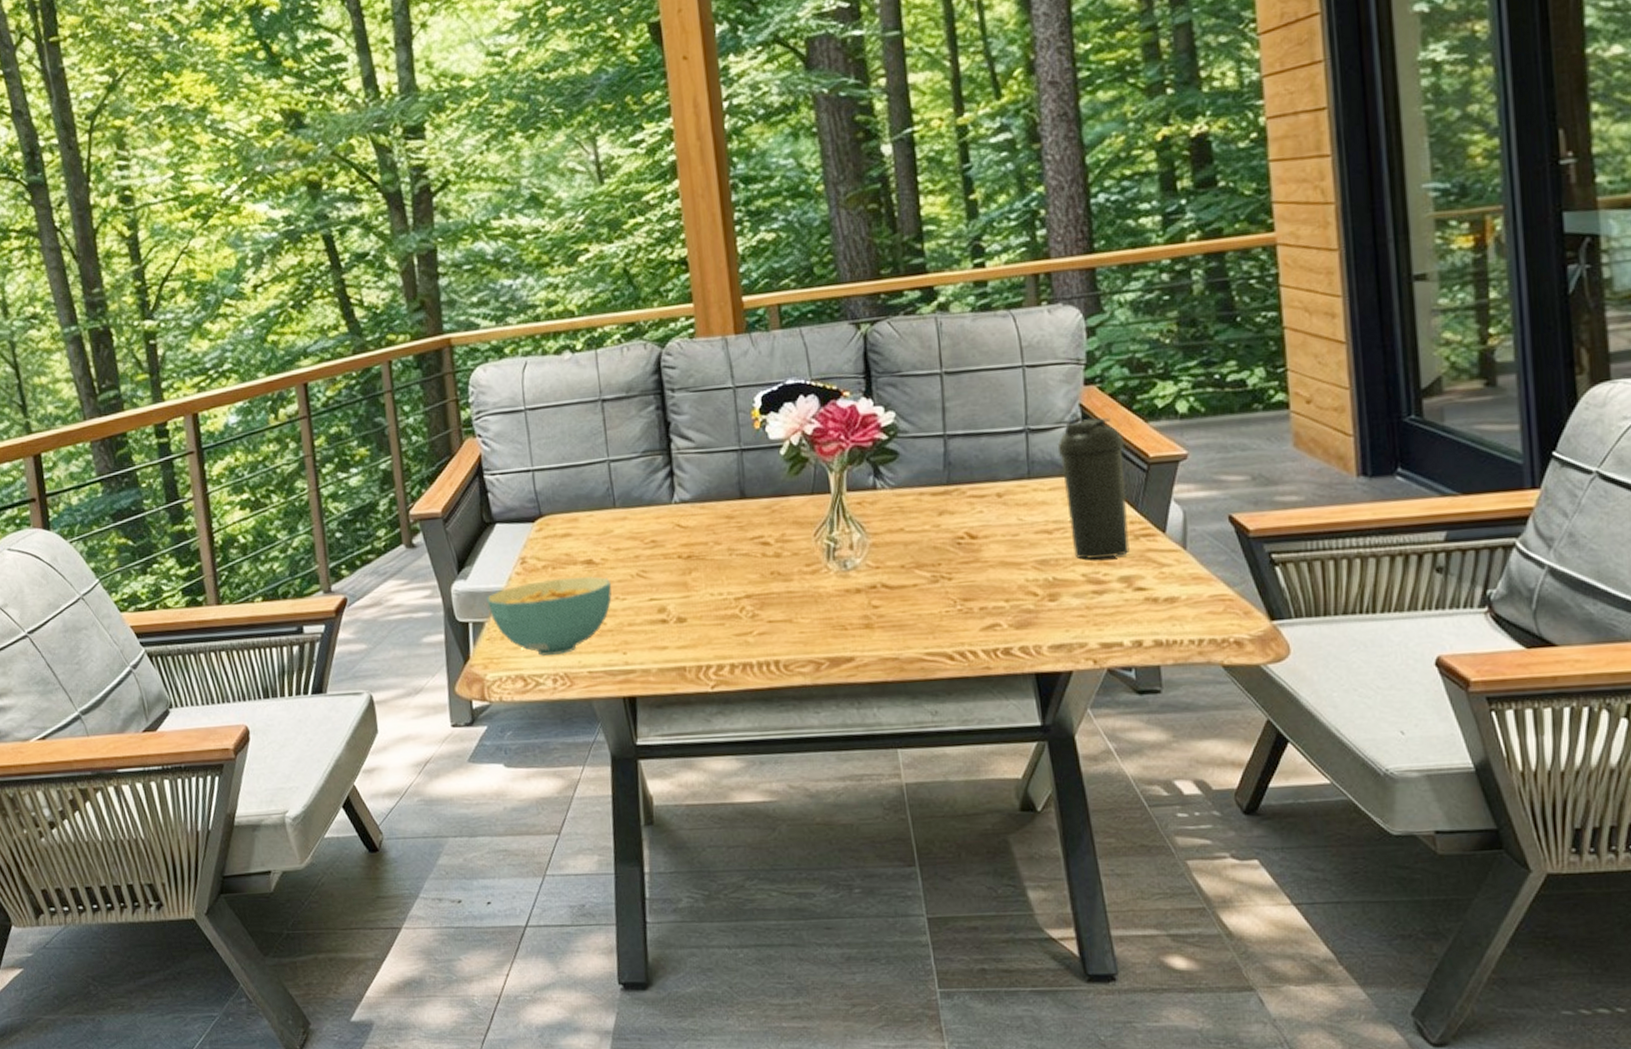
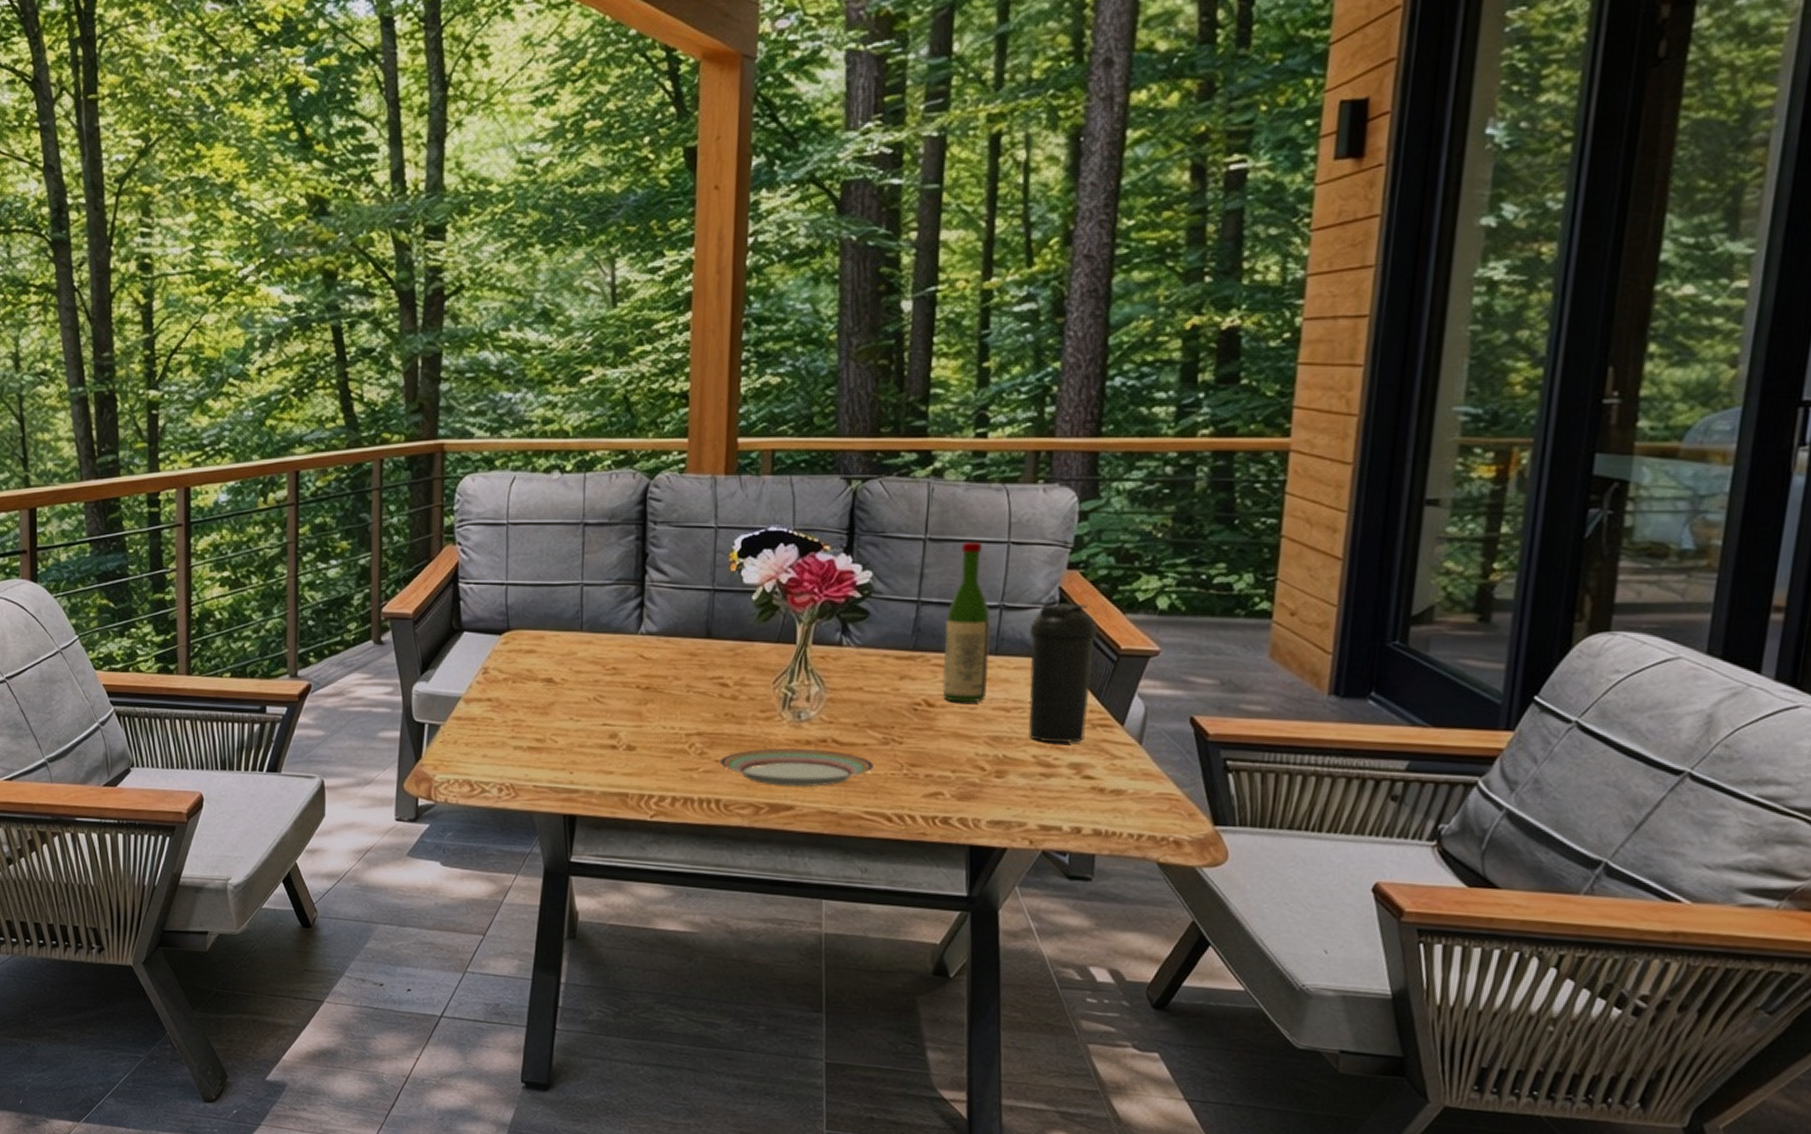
cereal bowl: present [487,576,612,656] -> none [445,692,568,766]
plate: none [772,596,928,640] -> present [719,748,875,788]
wine bottle: none [974,370,1026,532] -> present [942,542,991,703]

